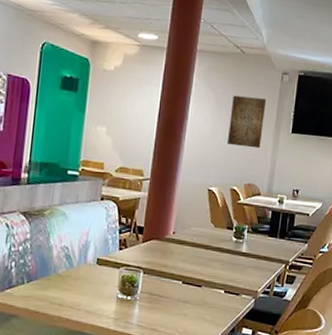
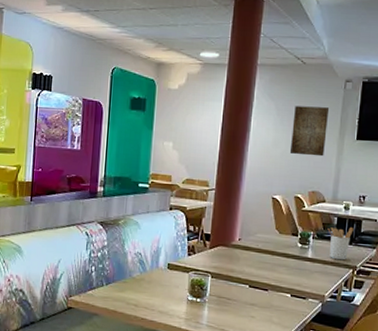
utensil holder: none [262,221,287,255] -> present [327,227,354,261]

